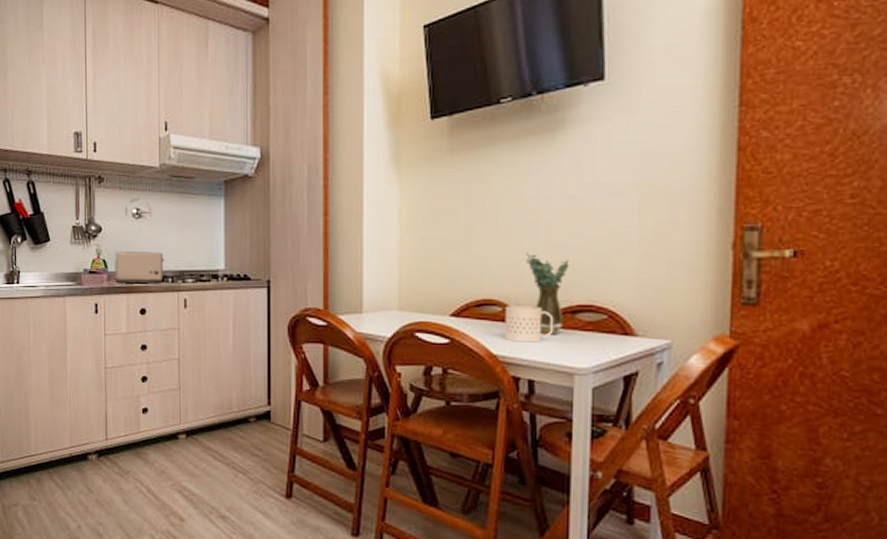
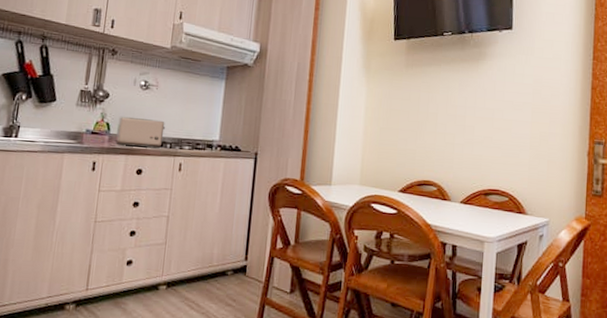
mug: present [505,306,554,343] -> none [437,186,473,216]
vase: present [526,252,569,335] -> none [455,147,485,211]

